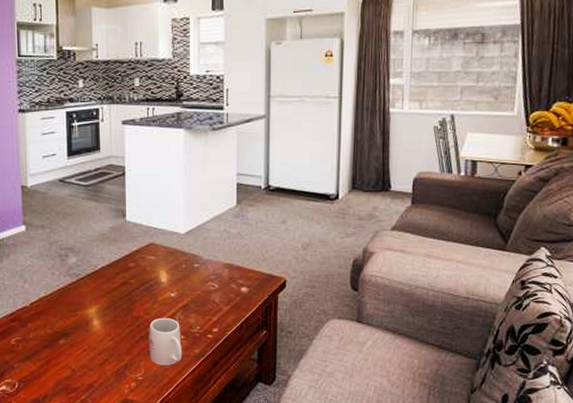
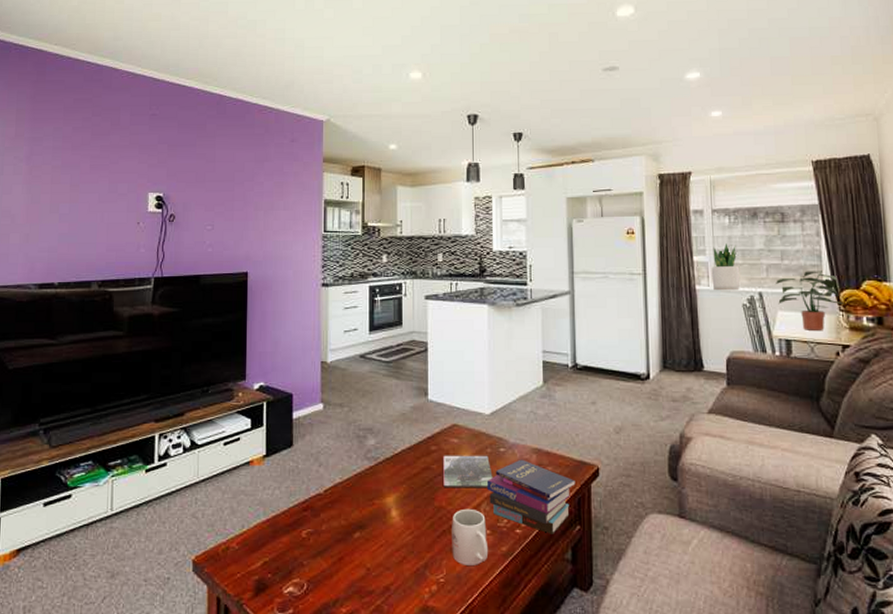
magazine: none [141,270,187,300] -> present [443,455,493,488]
books: none [181,273,264,338] -> present [486,459,575,534]
planter: none [406,66,435,113] -> present [711,243,740,291]
potted plant: none [468,92,532,151] -> present [776,271,844,330]

